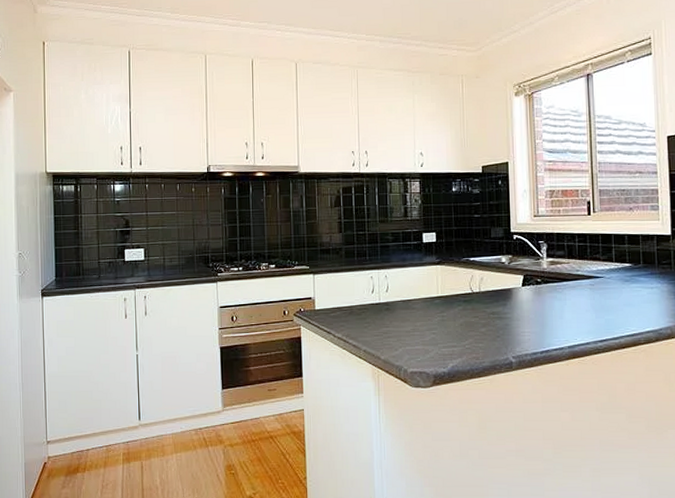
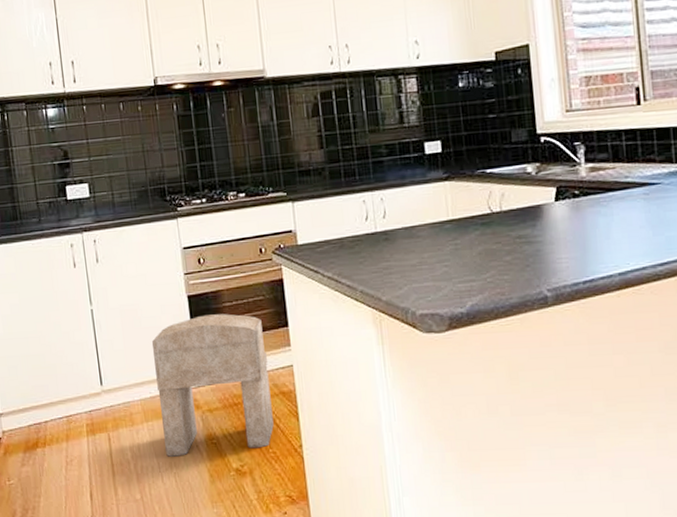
stool: none [186,364,284,484] -> present [151,313,274,457]

